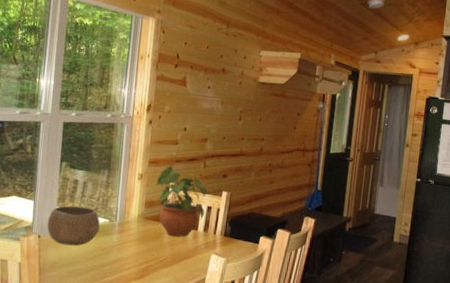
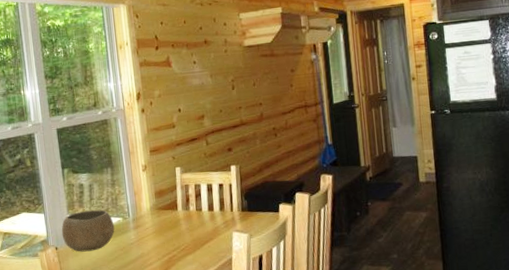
potted plant: present [156,165,208,237] -> none [162,150,217,221]

